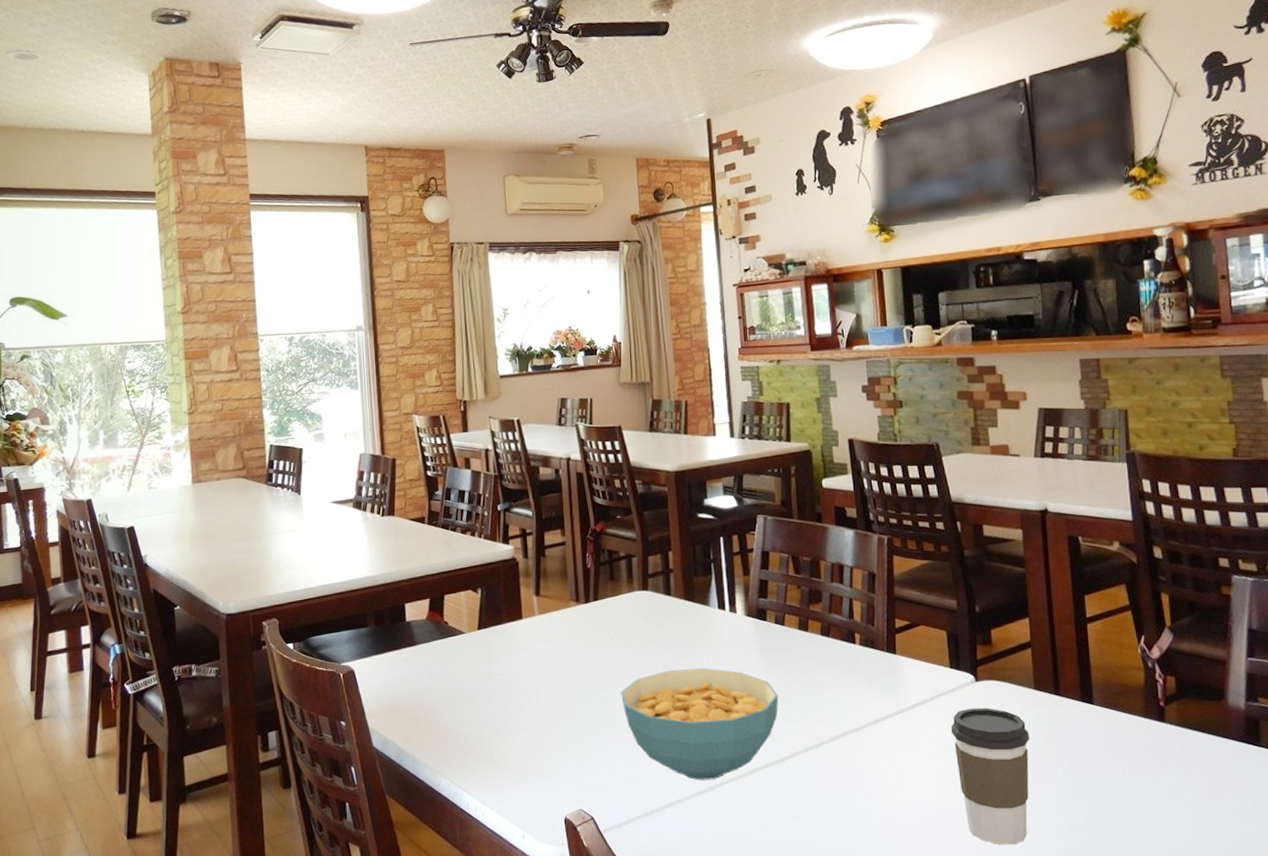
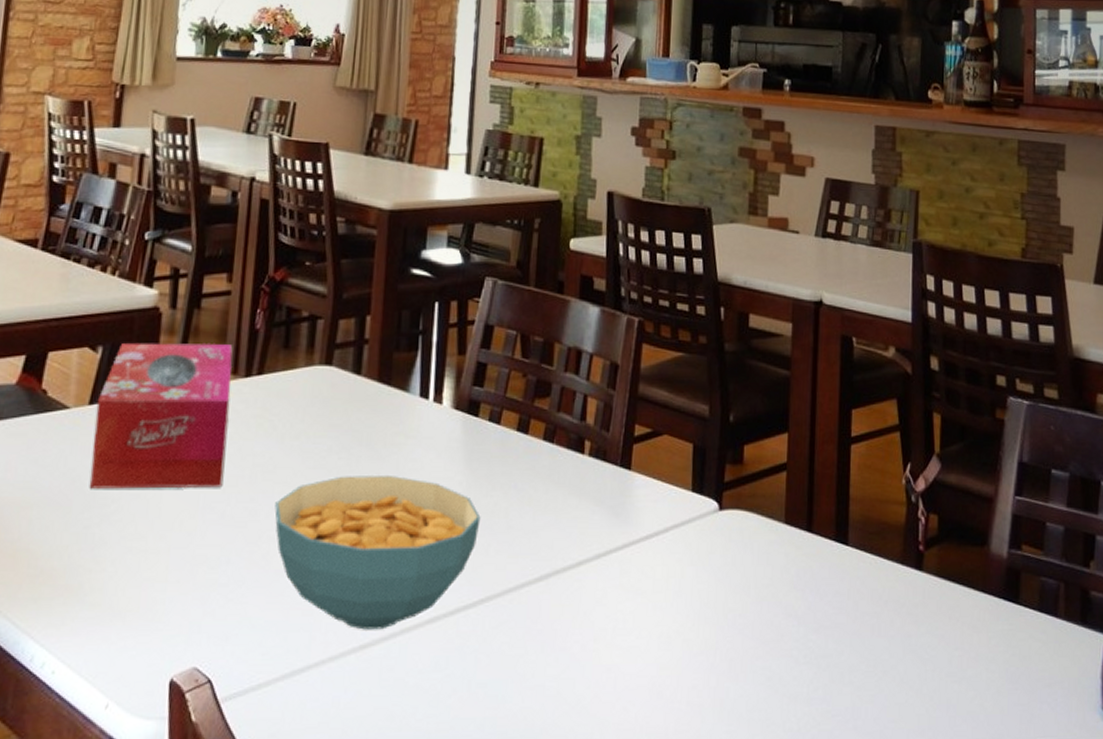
tissue box: none [483,581,581,688] -> present [89,342,233,489]
coffee cup: present [950,707,1030,845] -> none [683,544,774,724]

